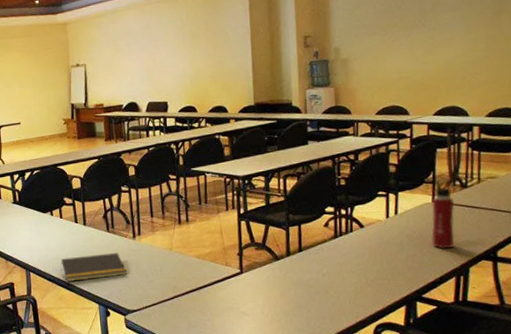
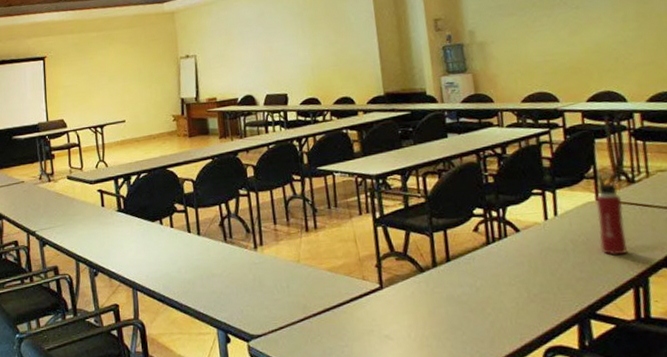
notepad: present [60,253,127,282] -> none [172,267,249,302]

